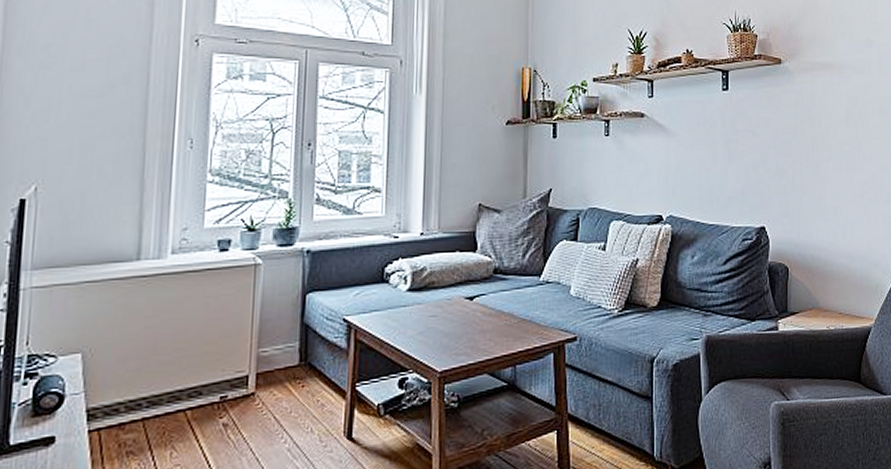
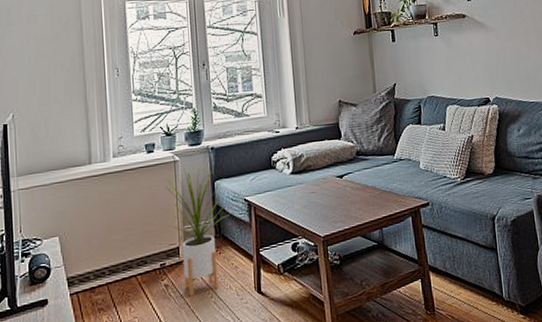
house plant: none [230,273,322,440] -> present [161,167,230,297]

